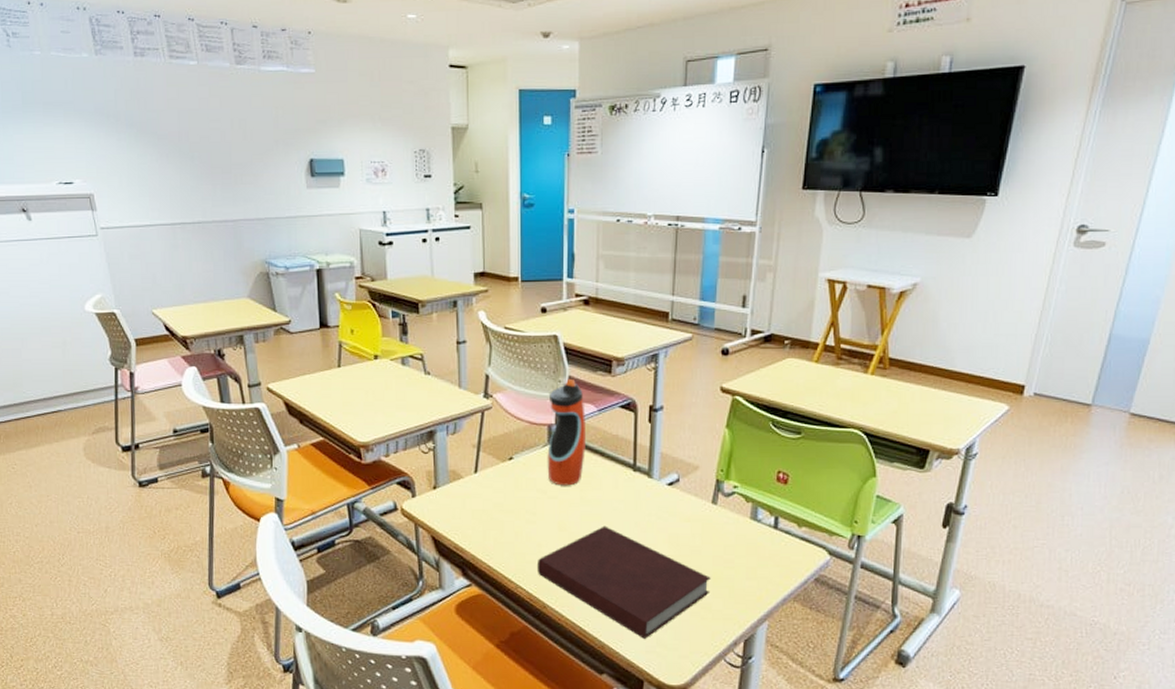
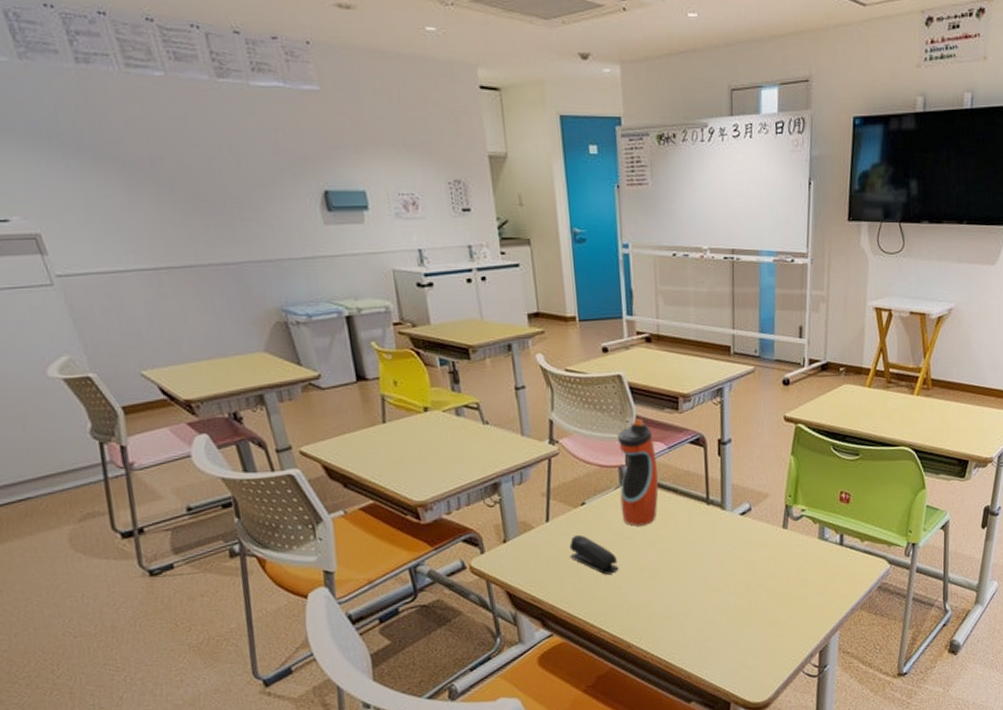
stapler: none [494,488,540,531] -> present [569,534,619,575]
notebook: present [536,525,711,639] -> none [618,560,786,663]

